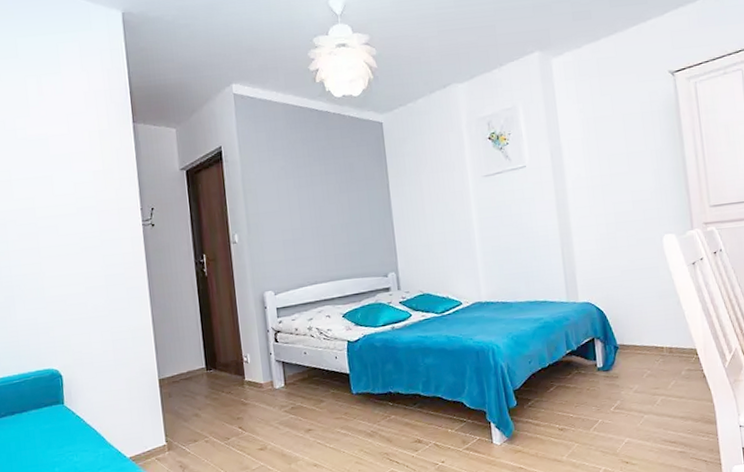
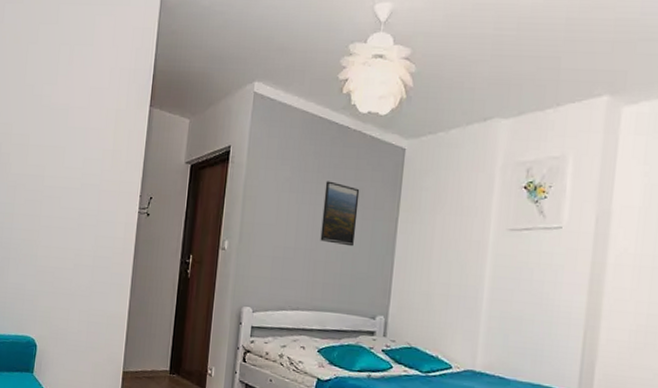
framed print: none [317,162,355,218] -> present [320,181,360,247]

